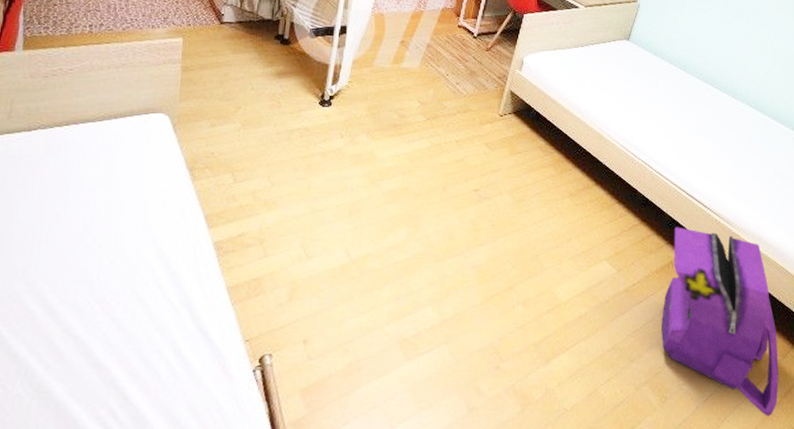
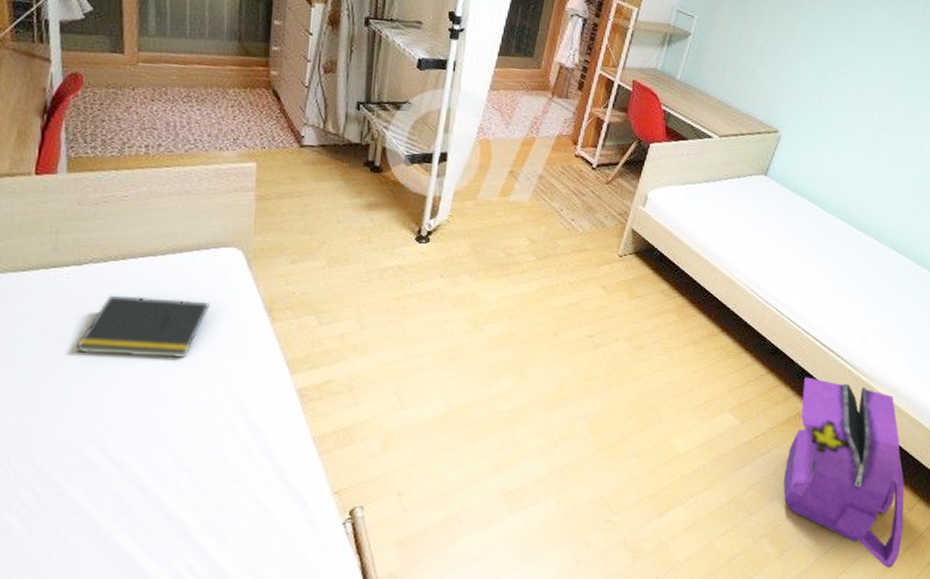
notepad: none [22,157,139,214] -> present [75,295,210,358]

